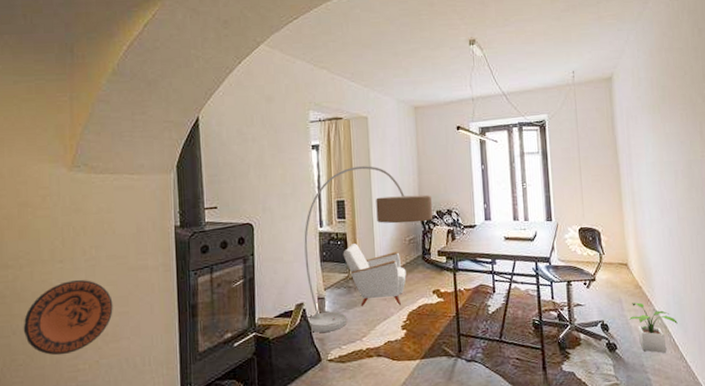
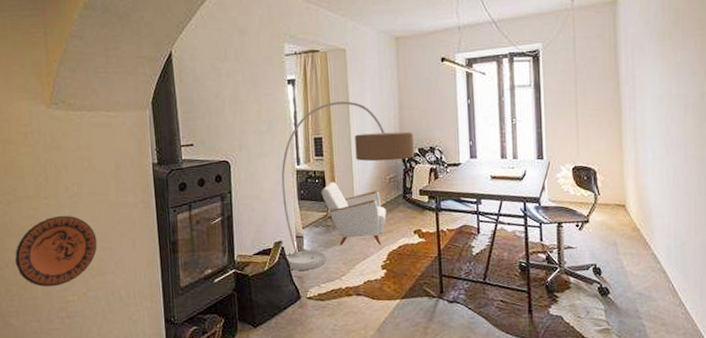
potted plant: present [628,302,678,353] -> none [624,246,678,299]

